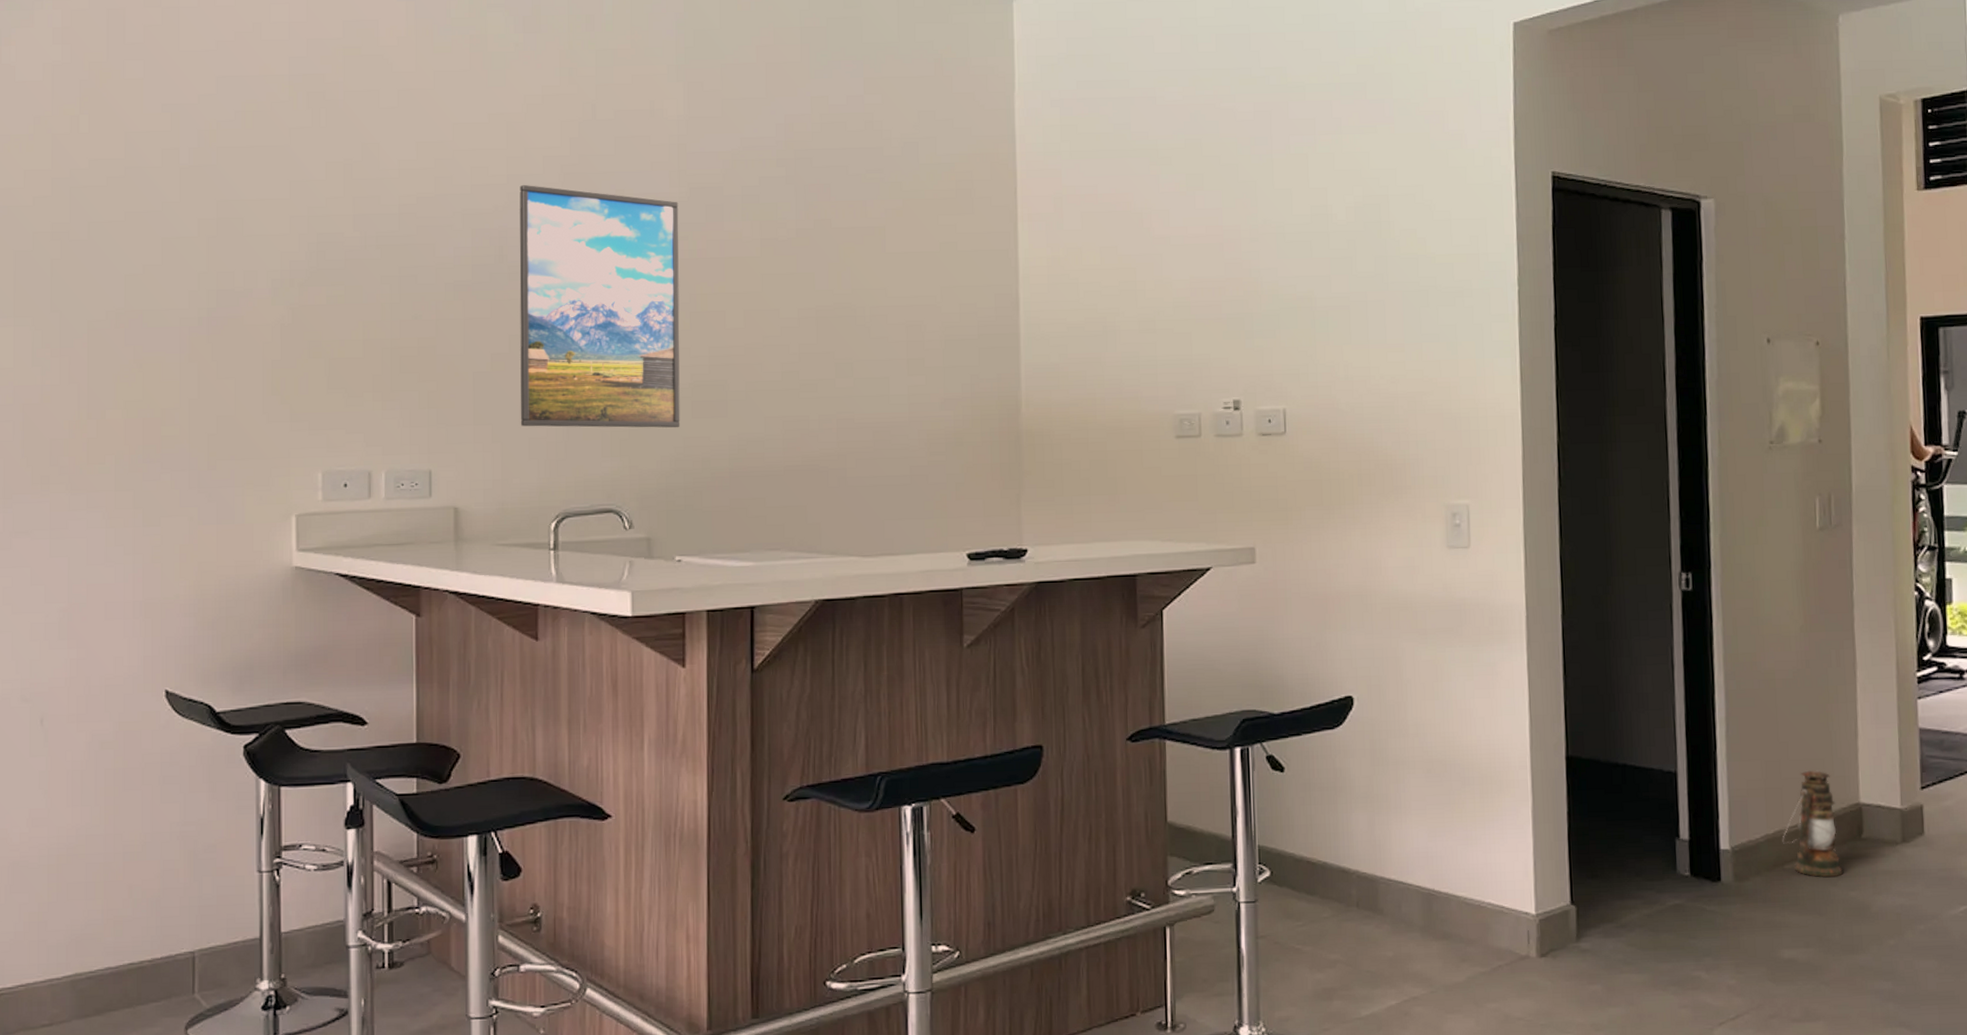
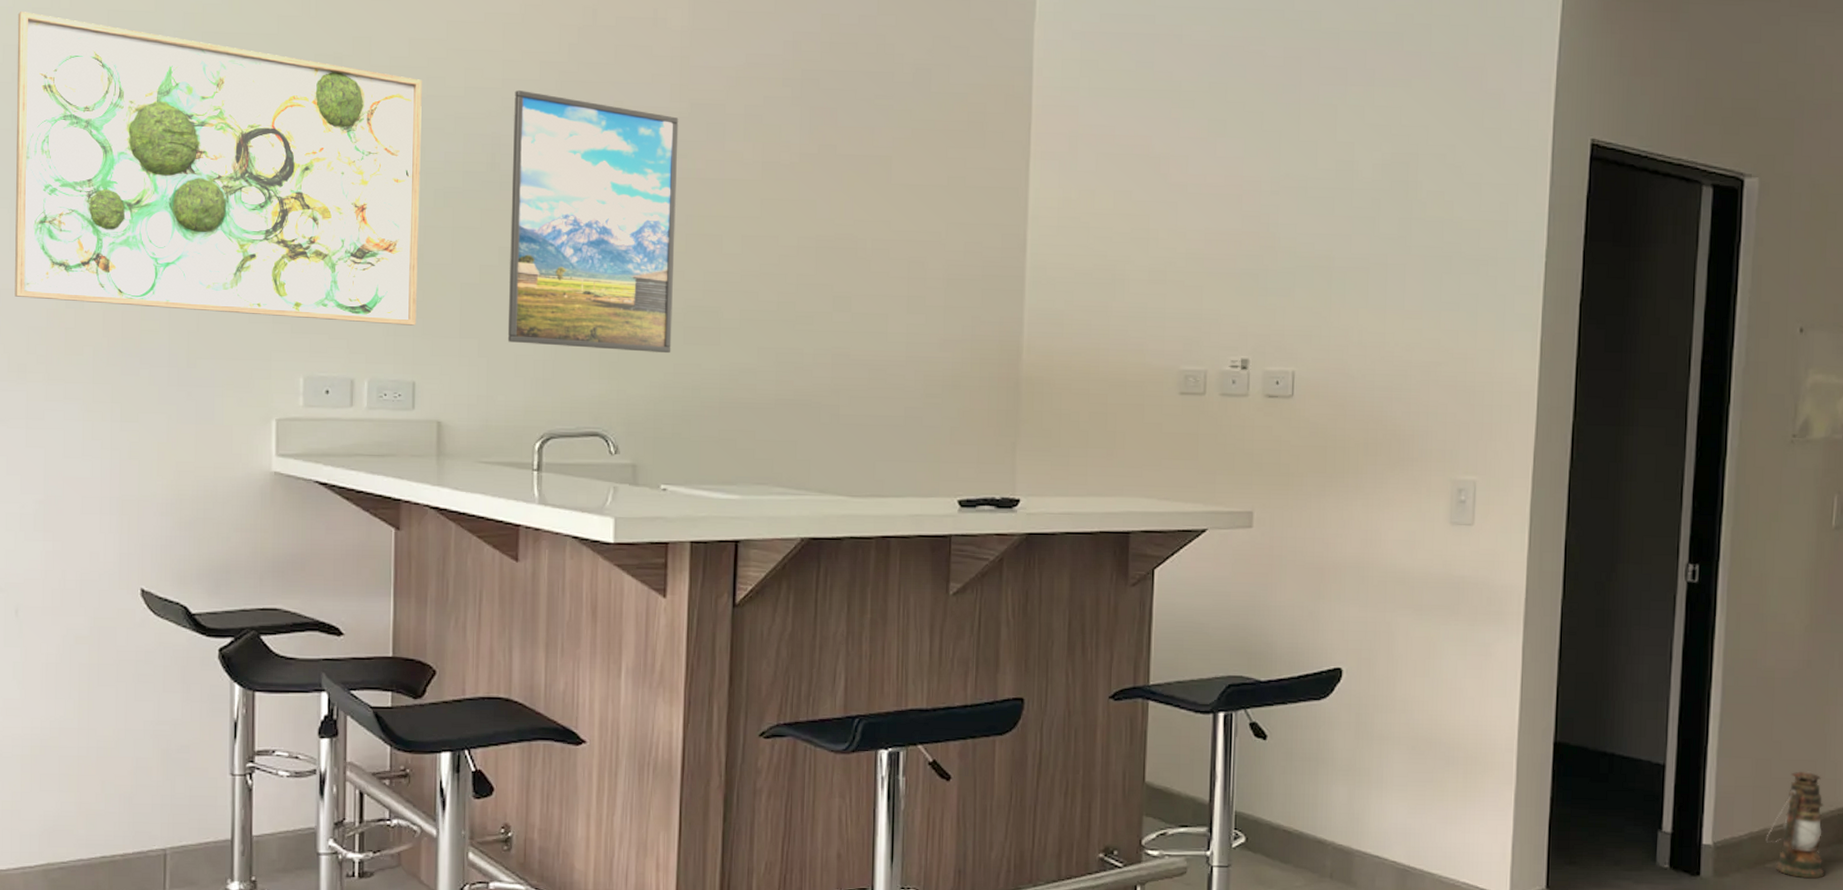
wall art: none [37,138,431,416] -> present [15,11,422,326]

